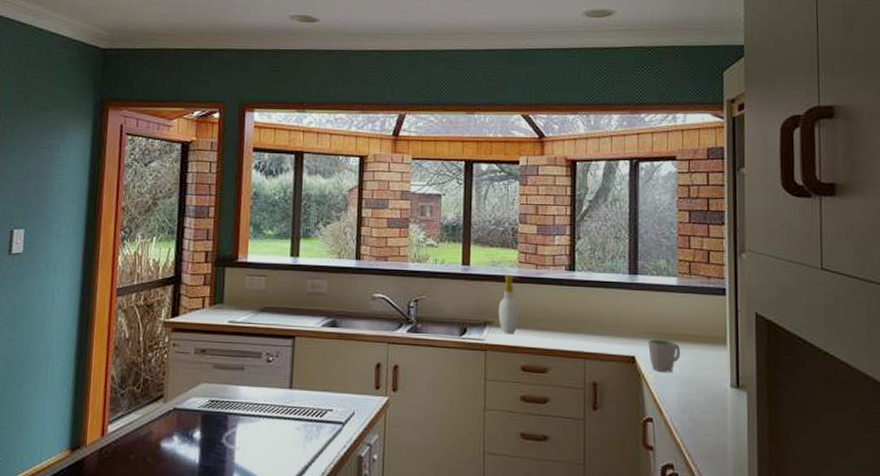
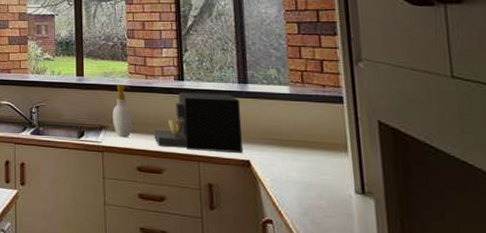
coffee maker: none [541,284,630,349] -> present [154,92,243,153]
mug: present [648,339,681,373] -> none [262,144,298,178]

